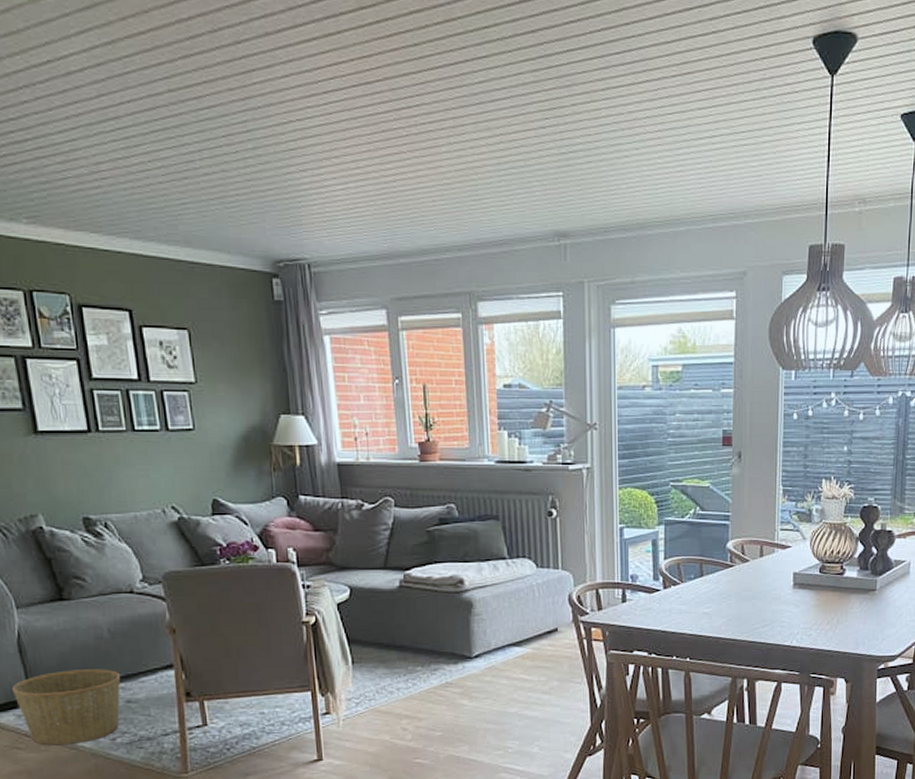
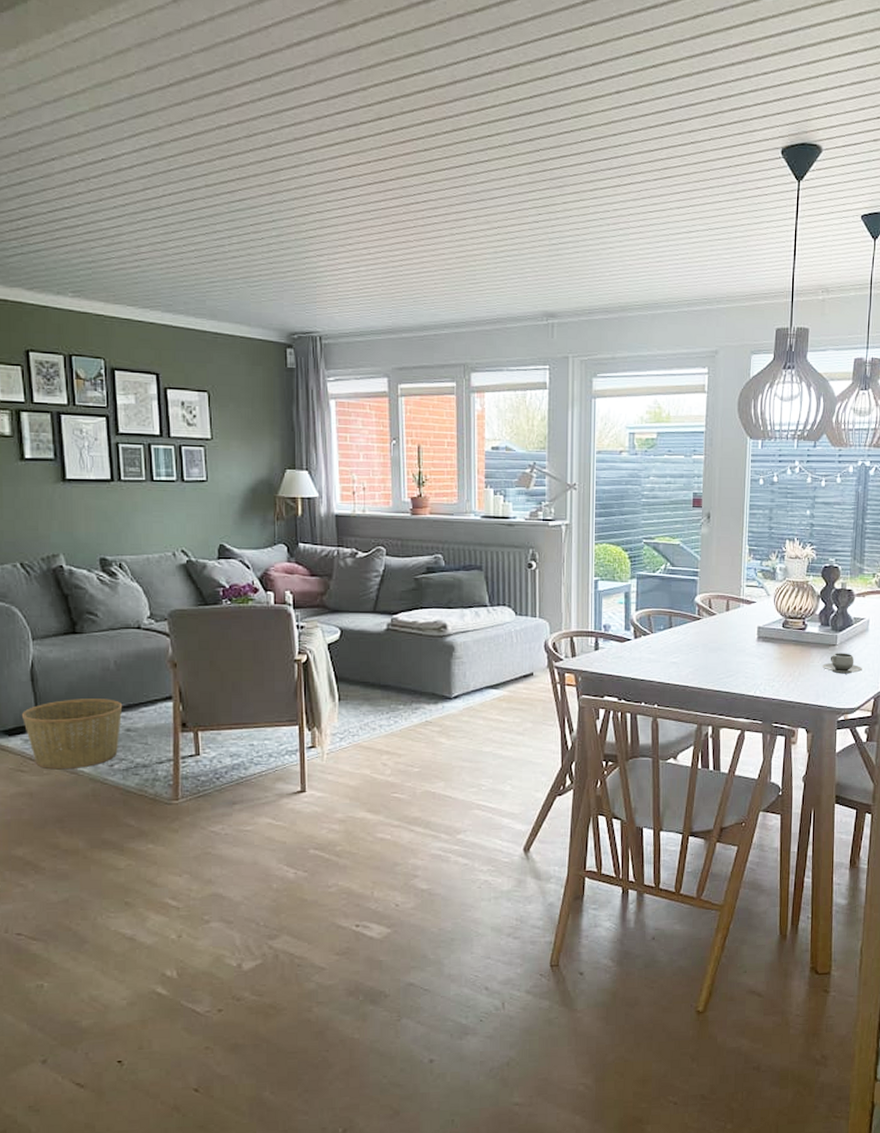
teacup: none [862,598,903,620] -> present [823,653,862,674]

